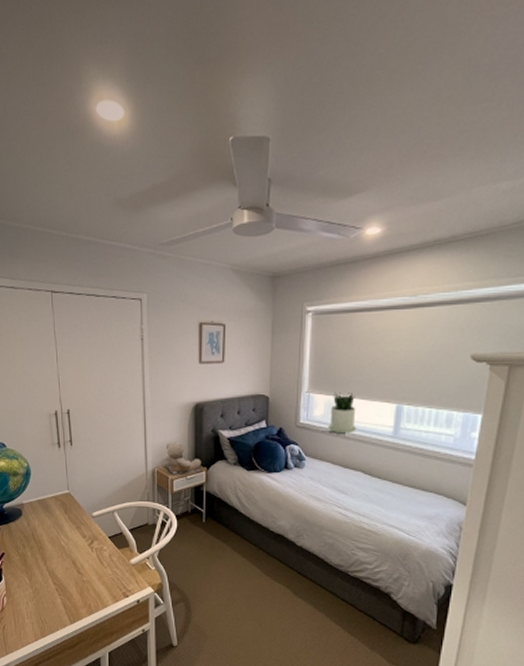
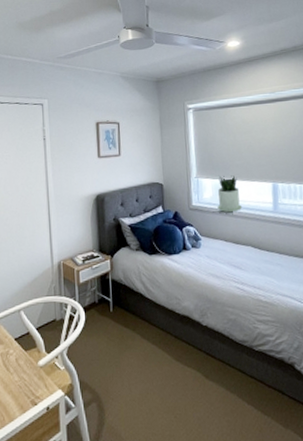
teddy bear: present [166,441,201,472] -> none [71,232,105,263]

